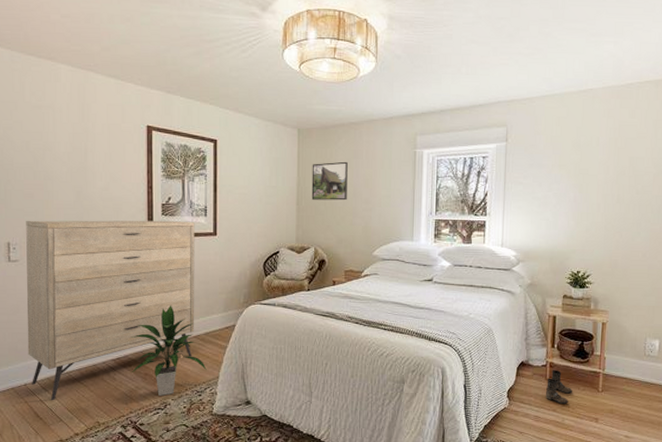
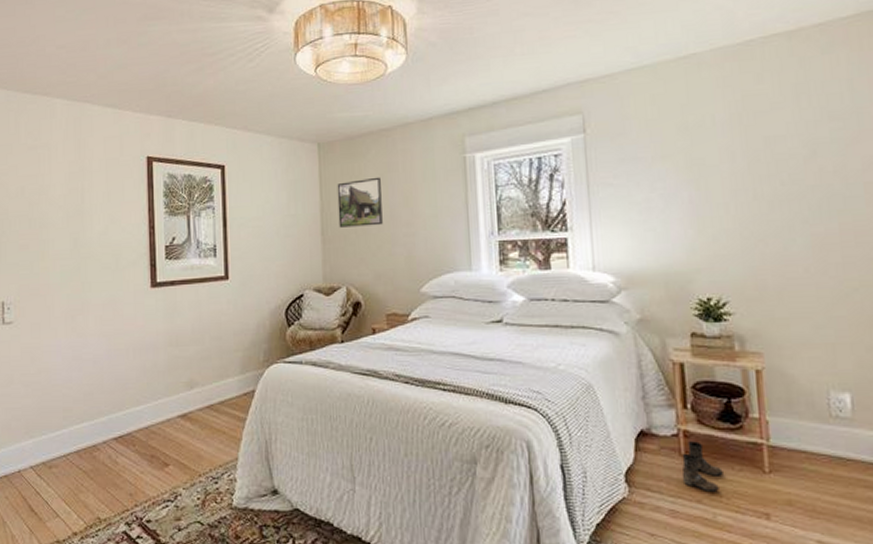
dresser: present [26,220,195,401] -> none [21,264,207,492]
indoor plant: present [131,304,207,396] -> none [134,367,223,484]

